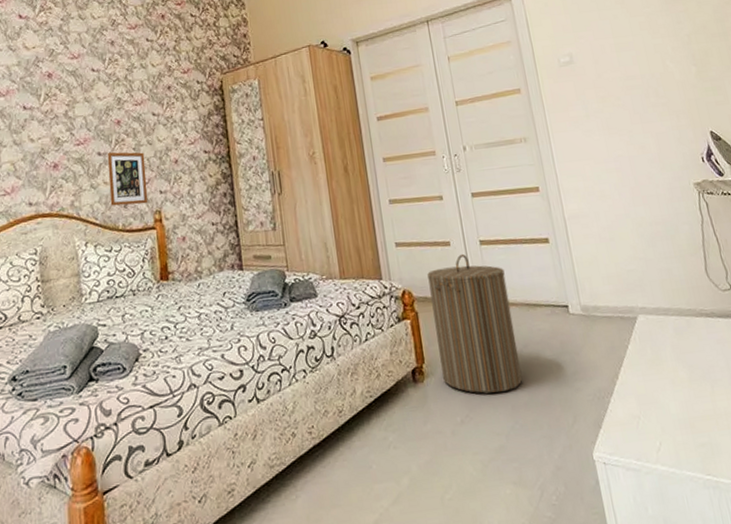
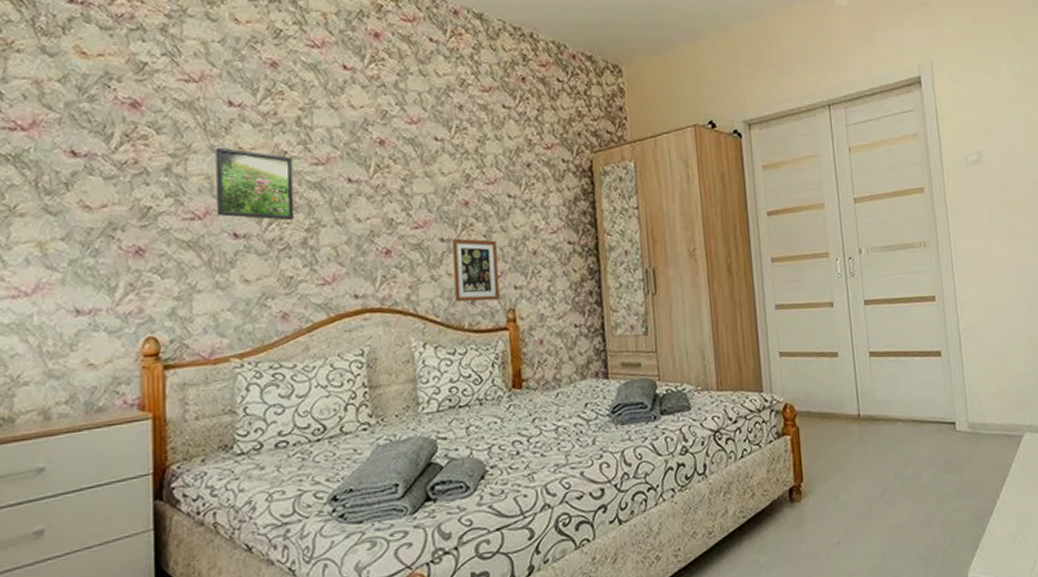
laundry hamper: present [427,253,523,394] -> none [812,365,904,514]

